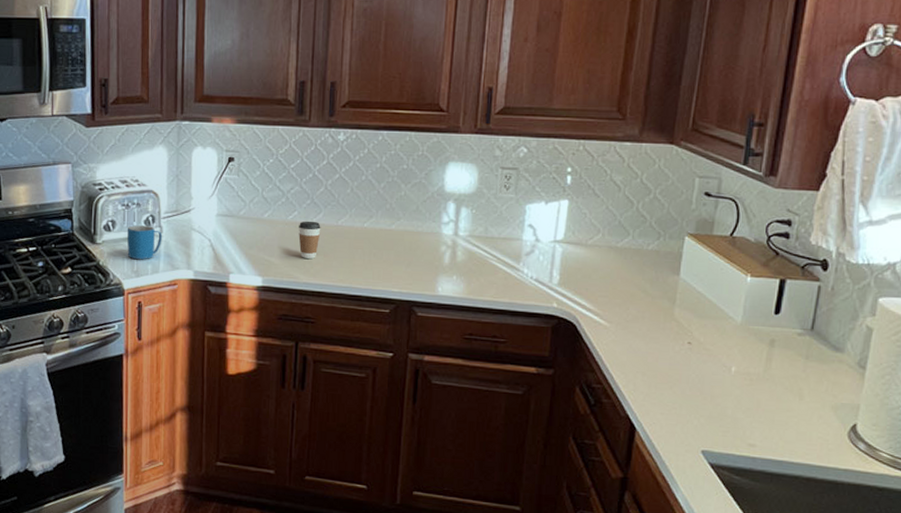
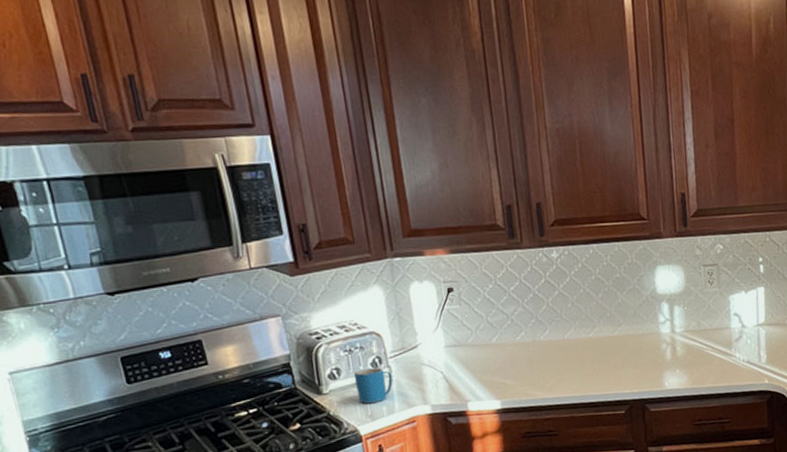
coffee cup: present [298,221,321,259] -> none [527,339,550,376]

